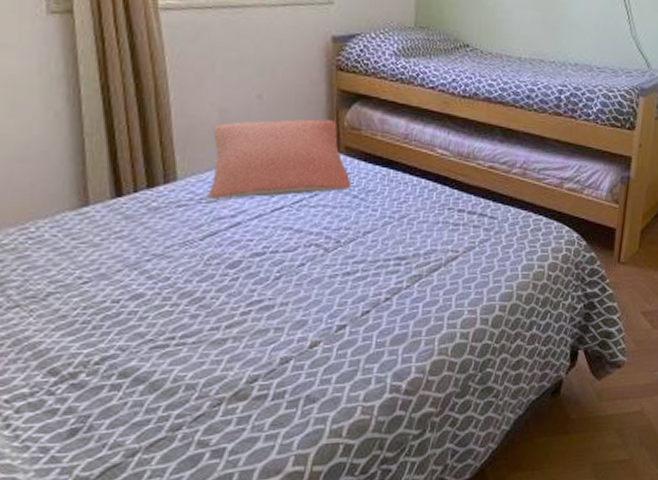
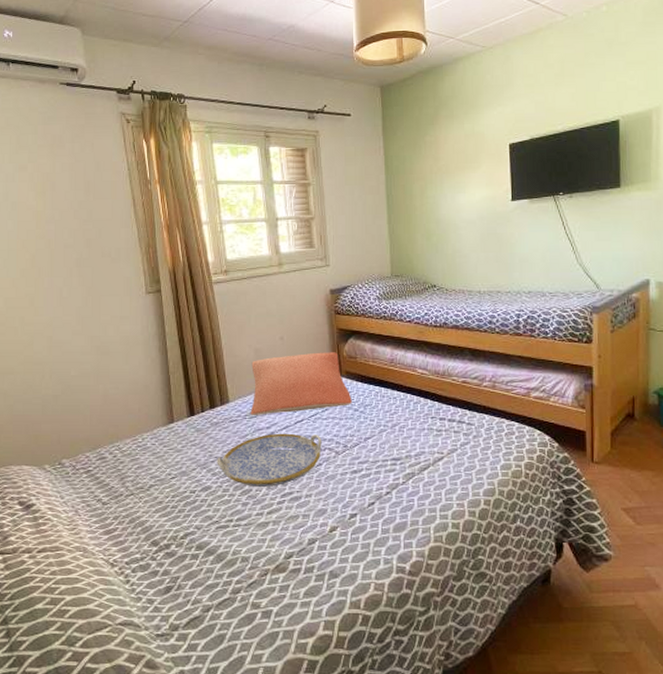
serving tray: none [154,223,307,295] -> present [217,433,322,488]

